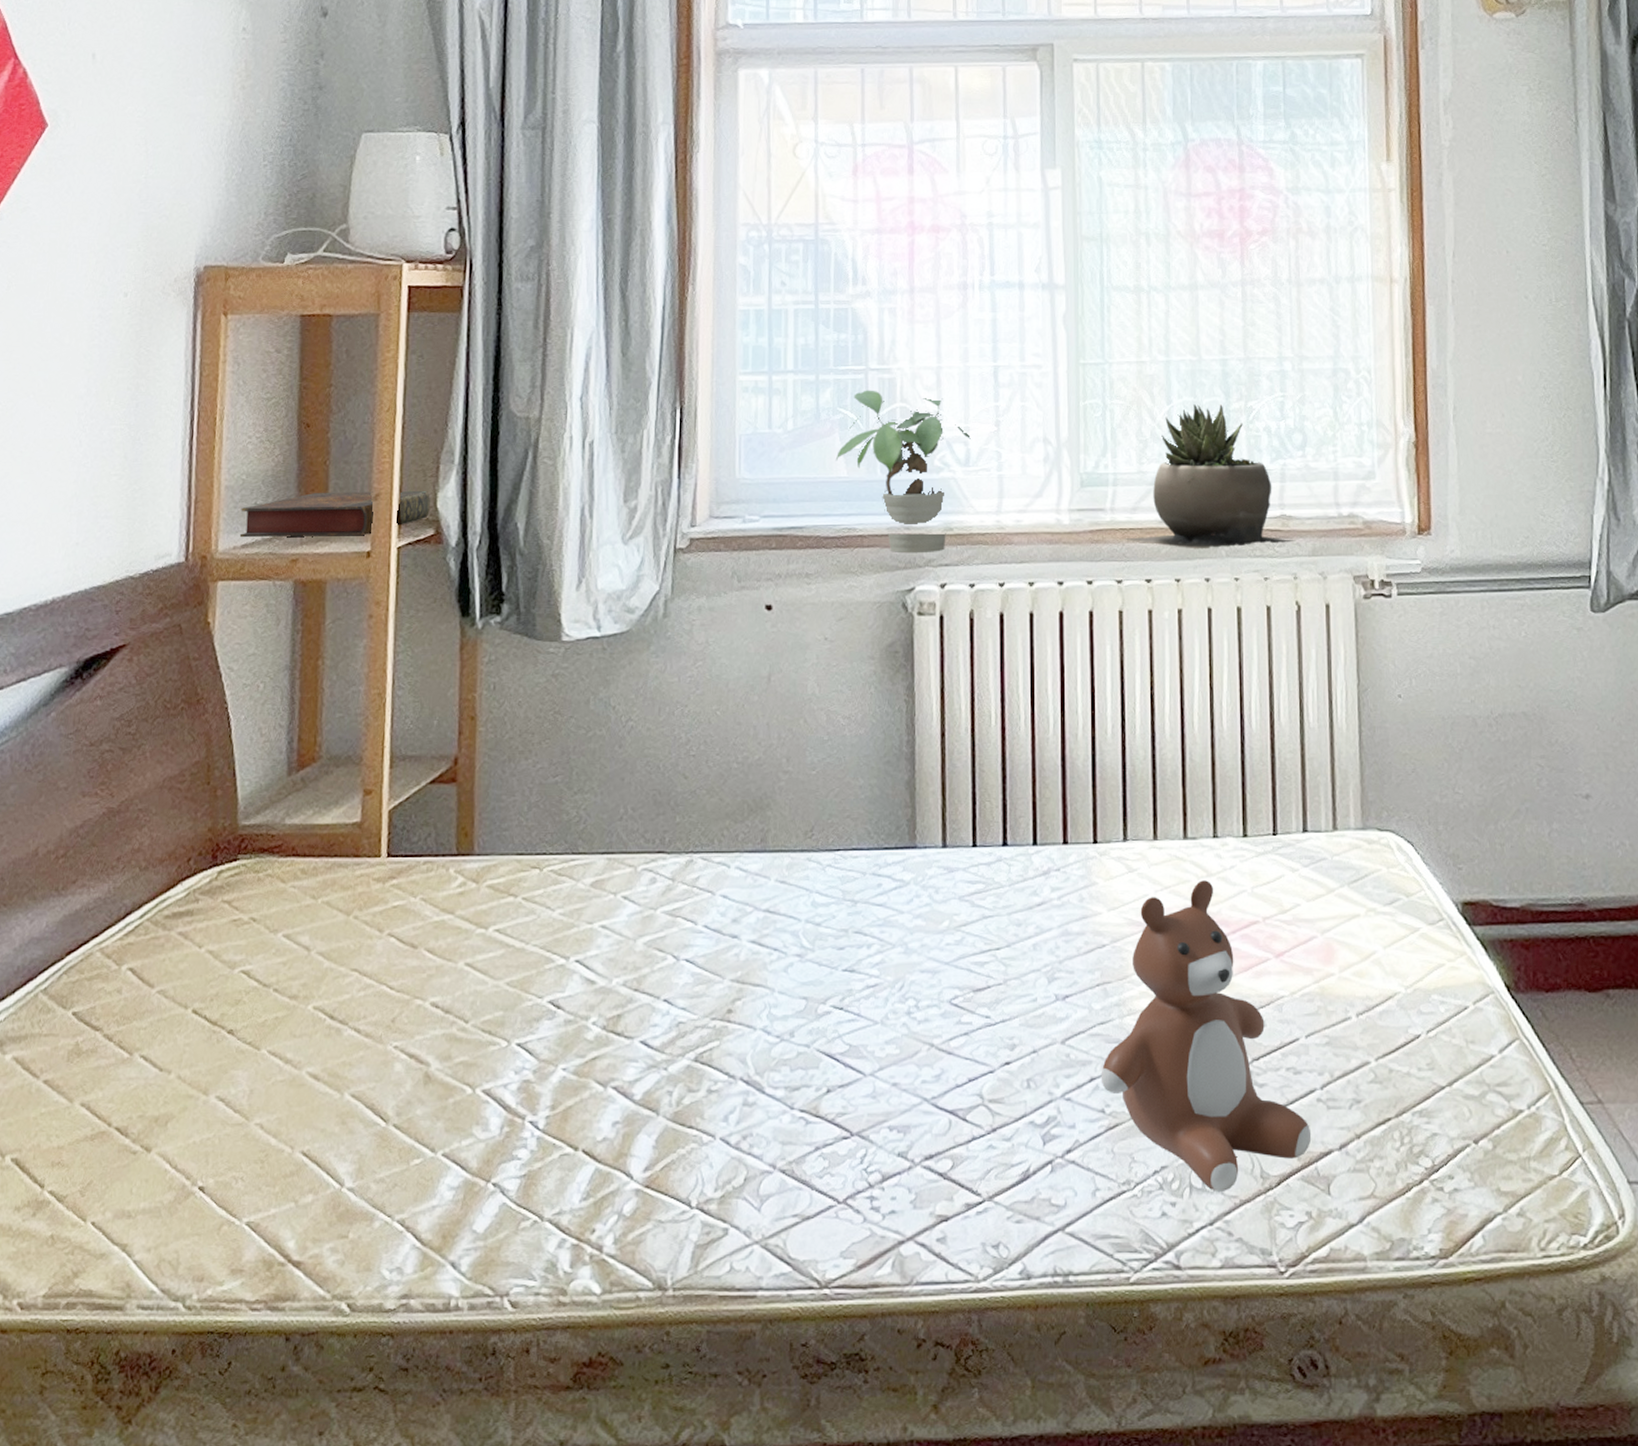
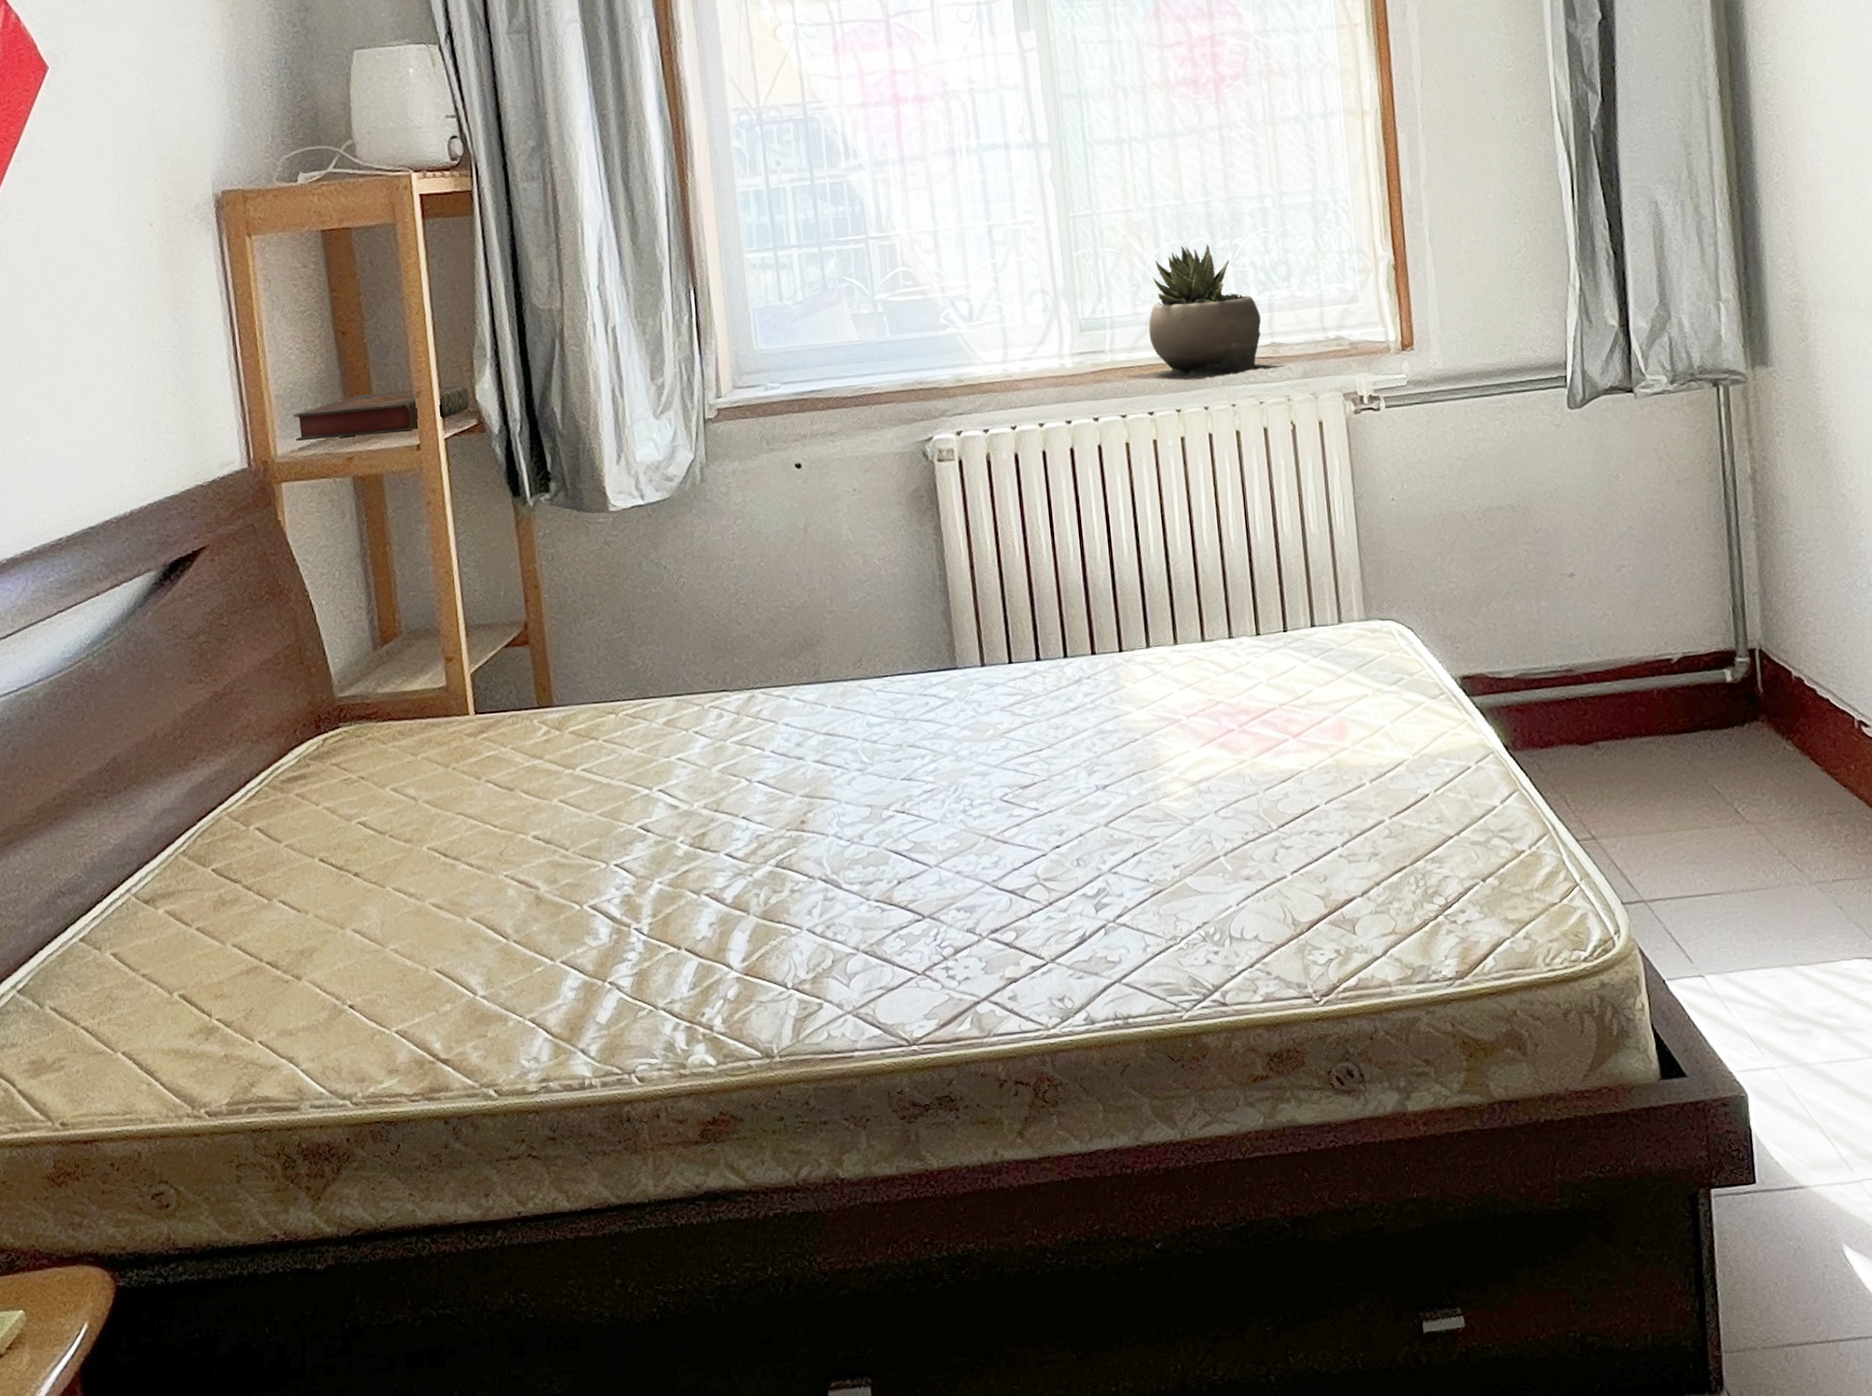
potted plant: present [835,390,971,554] -> none [846,257,972,407]
teddy bear: present [1101,880,1312,1191] -> none [1142,676,1336,939]

